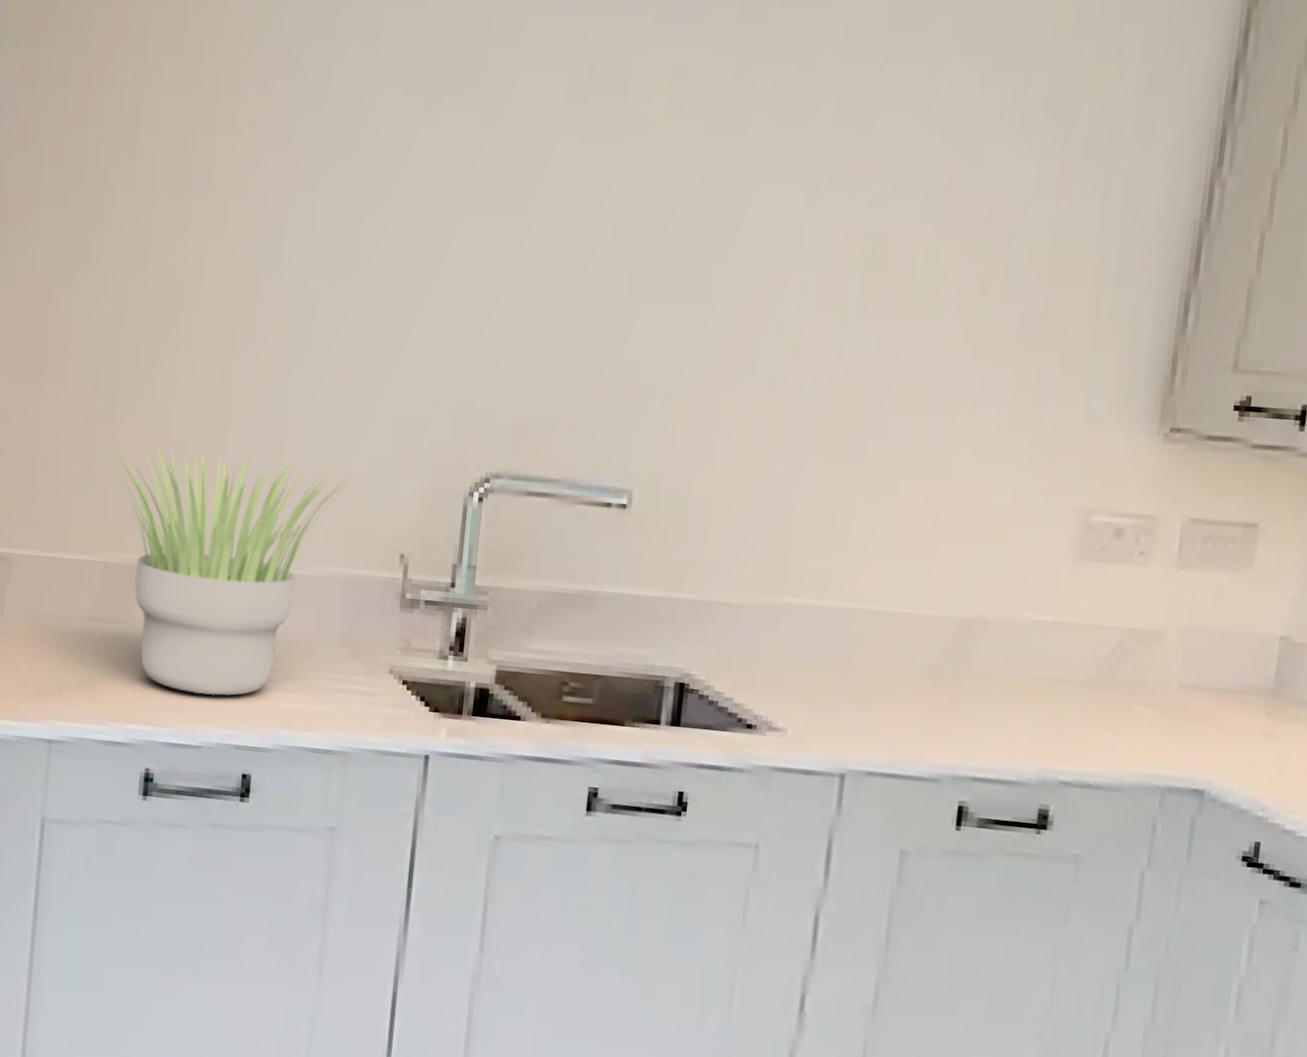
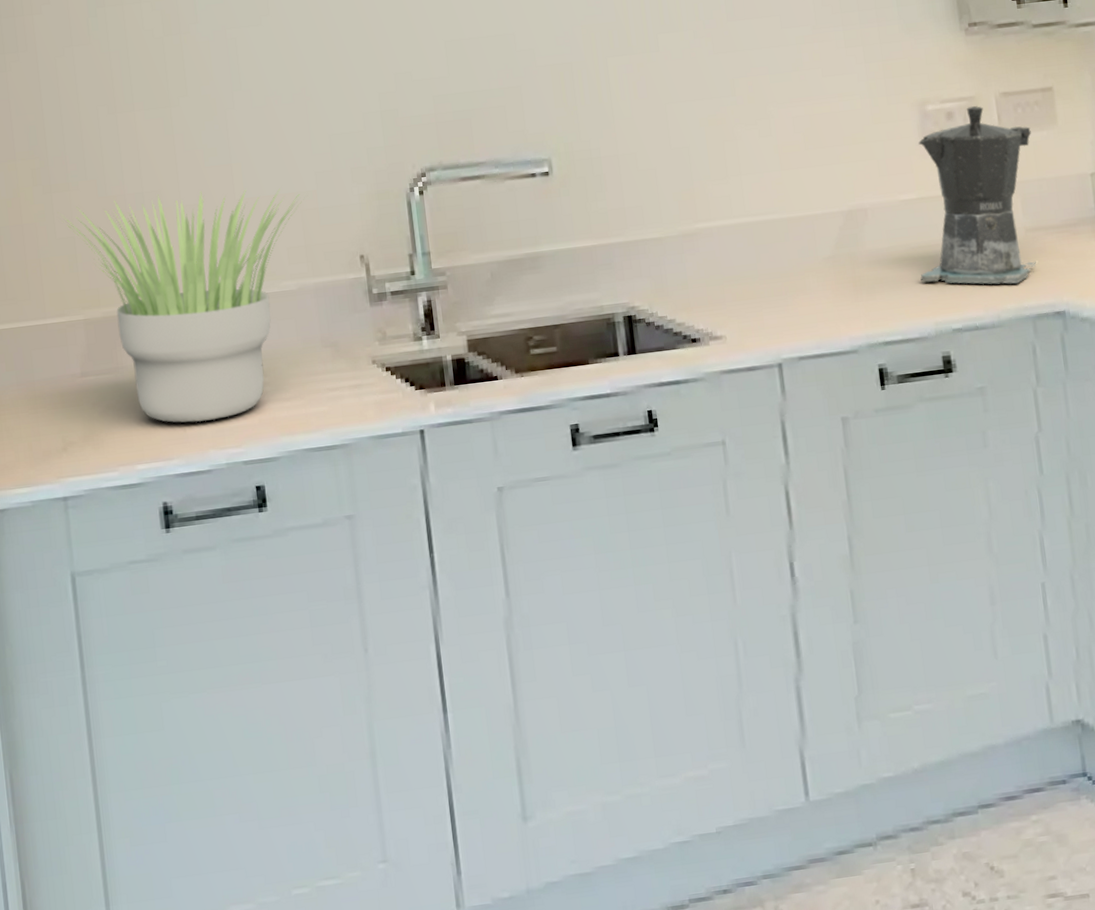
coffee maker: none [1034,527,1218,747] -> present [917,106,1036,285]

